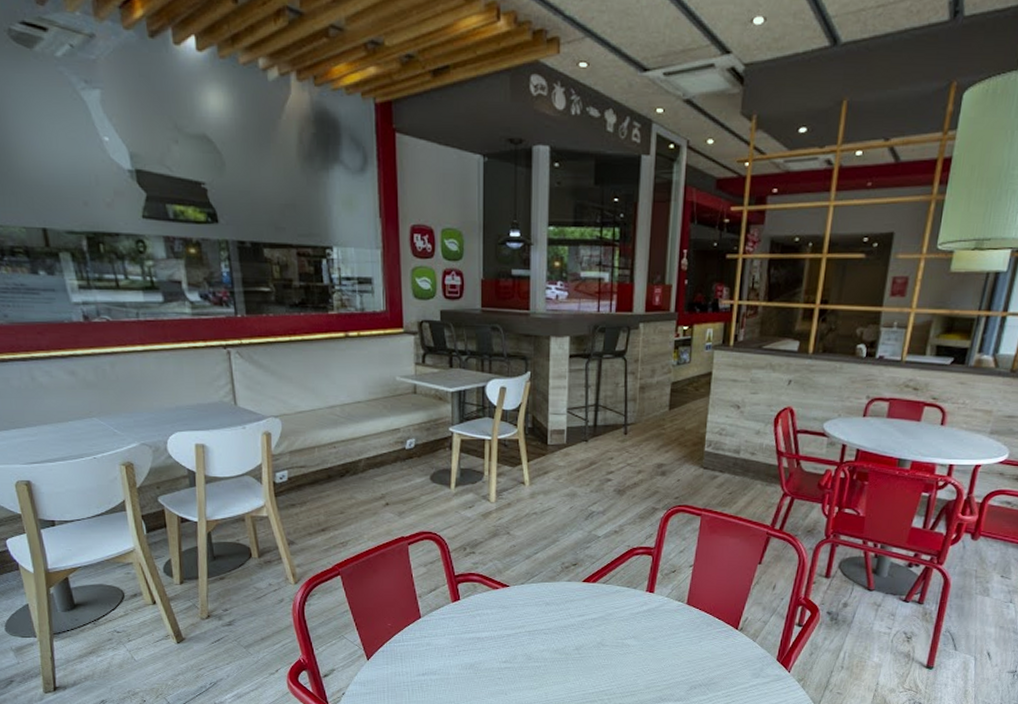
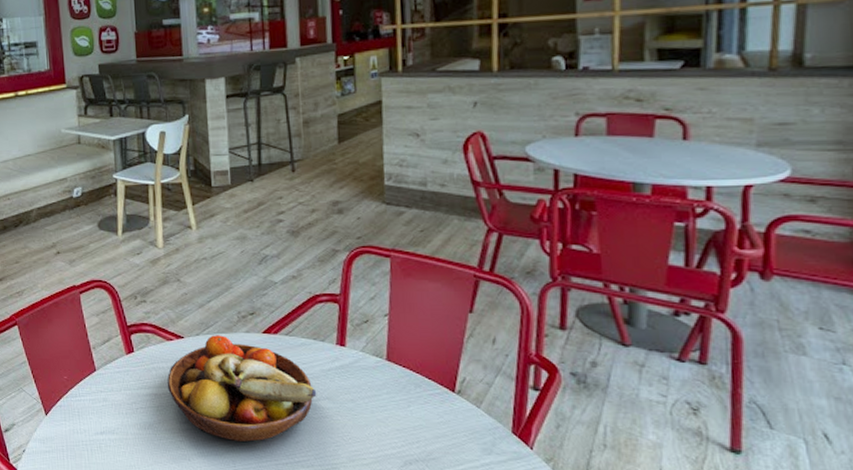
fruit bowl: none [490,584,625,676] -> present [167,335,317,442]

